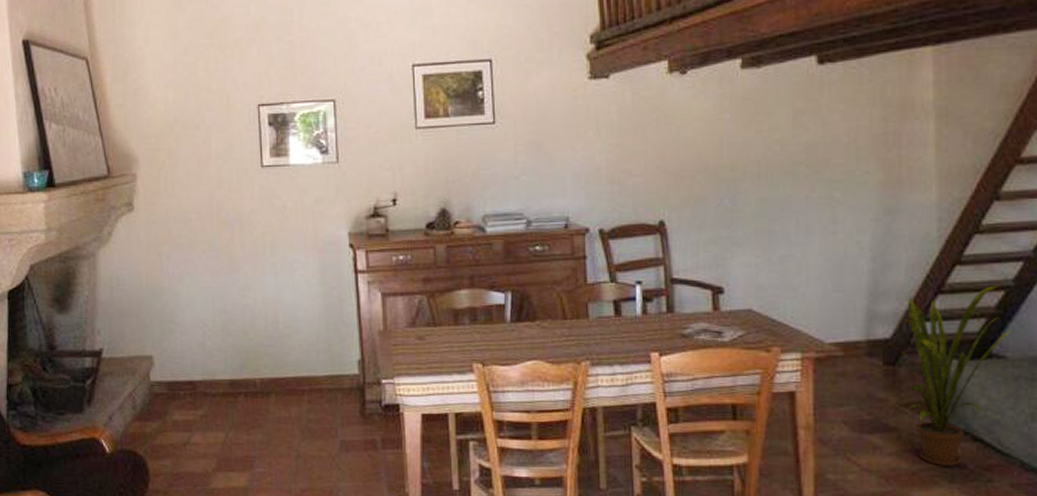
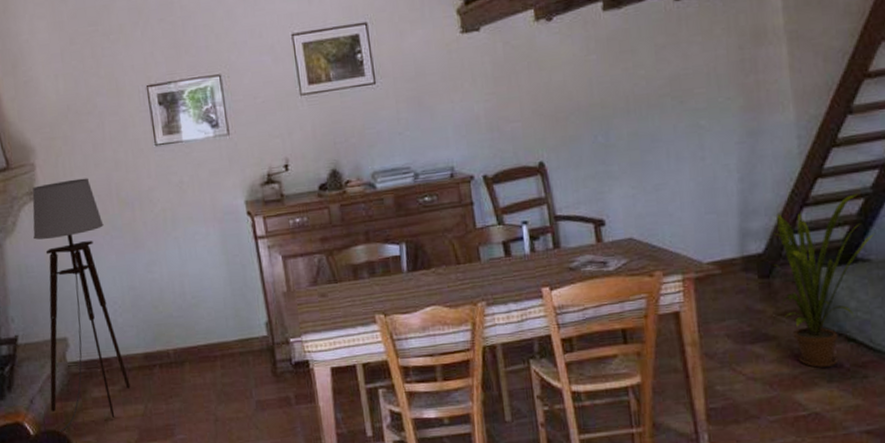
floor lamp: none [128,193,213,454] -> present [32,178,130,434]

